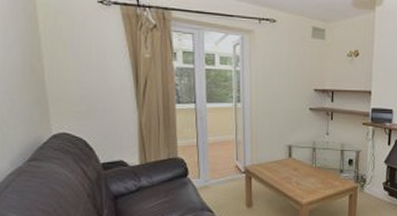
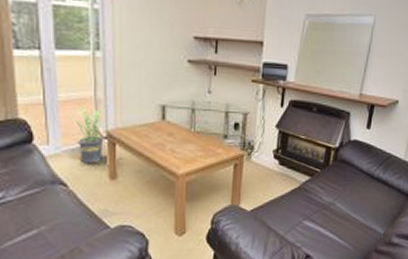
potted plant: none [215,142,247,194] -> present [68,100,109,163]

